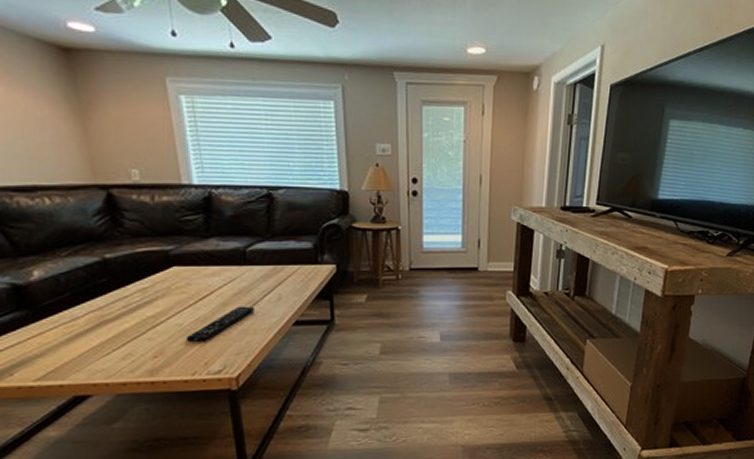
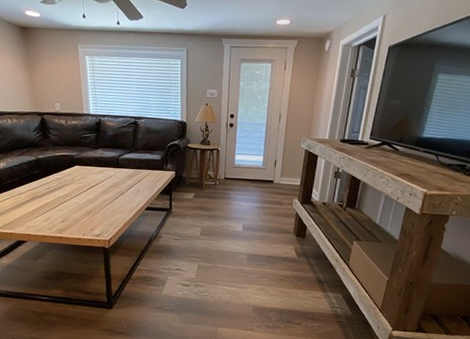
remote control: present [185,306,254,343] -> none [80,194,122,216]

